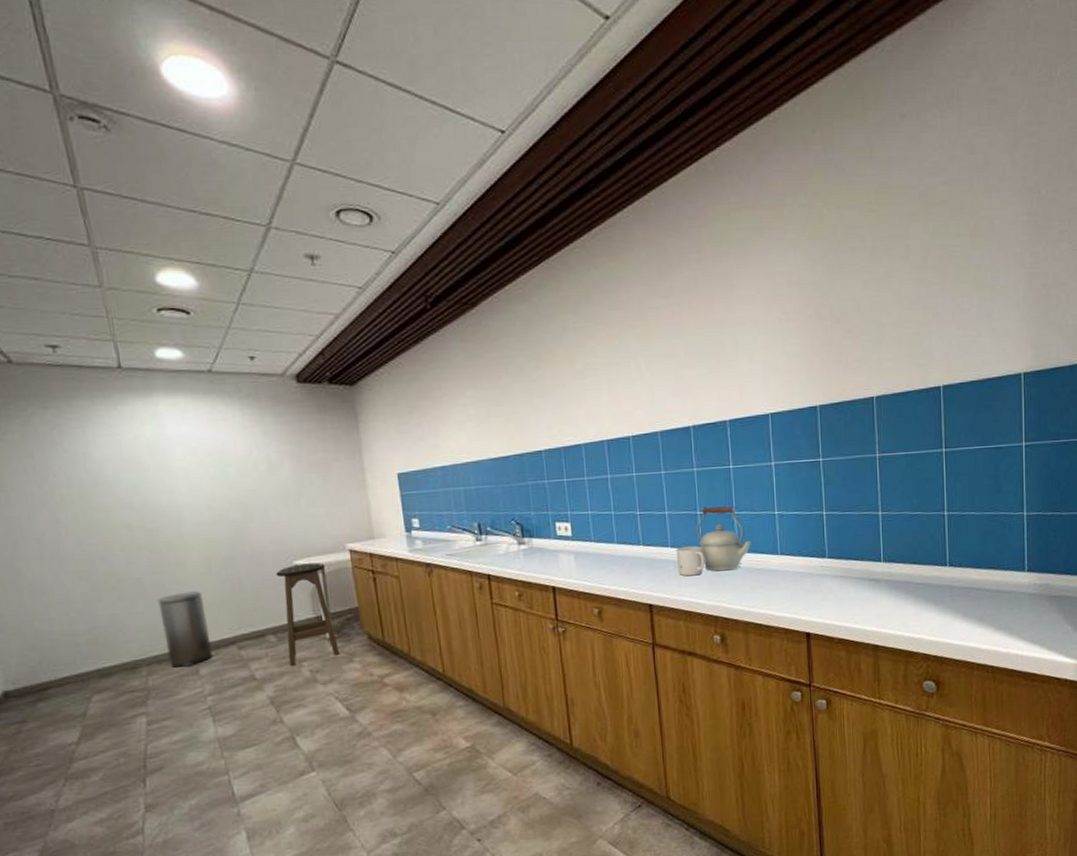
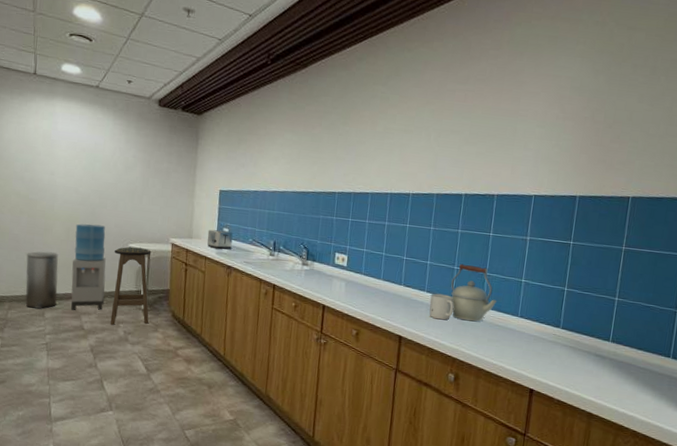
water cooler: none [217,544,276,660] -> present [71,224,106,311]
toaster: none [392,521,427,546] -> present [207,229,233,250]

